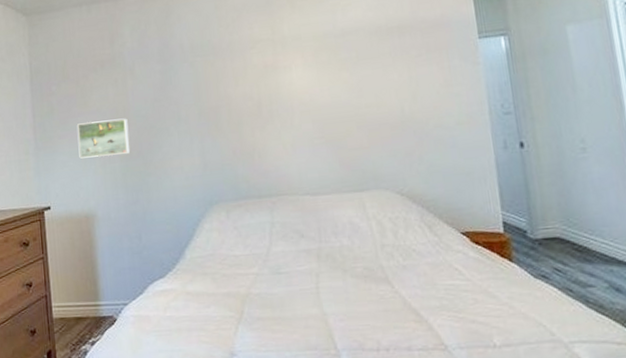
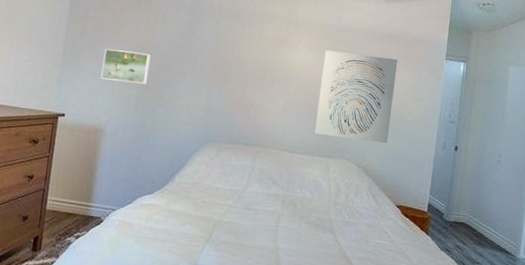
wall art: none [325,52,430,167] -> present [315,50,398,144]

